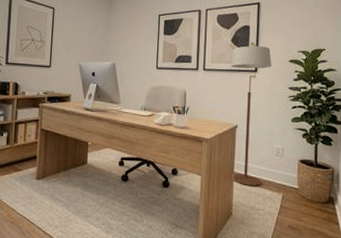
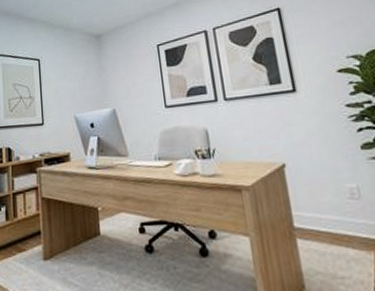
floor lamp: present [231,42,272,186] -> none [258,55,339,245]

